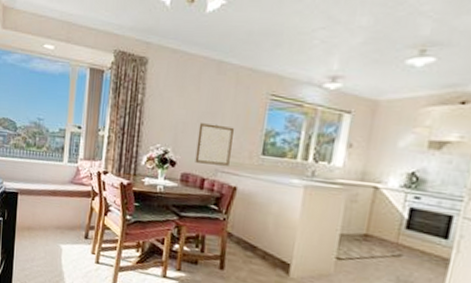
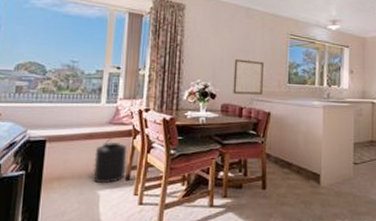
trash can: none [56,193,87,239] -> present [93,133,127,184]

